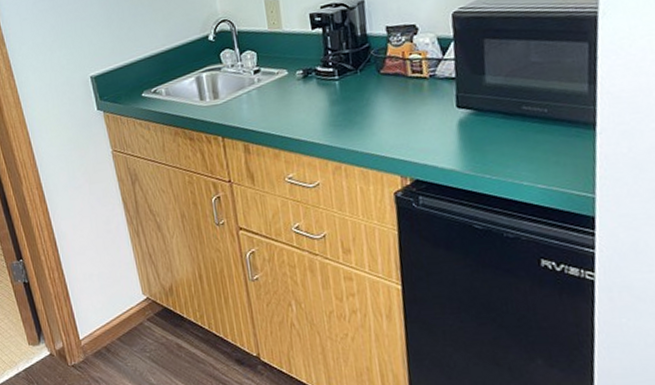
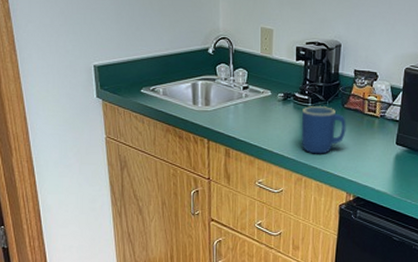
mug: none [328,76,388,135] -> present [301,105,346,154]

